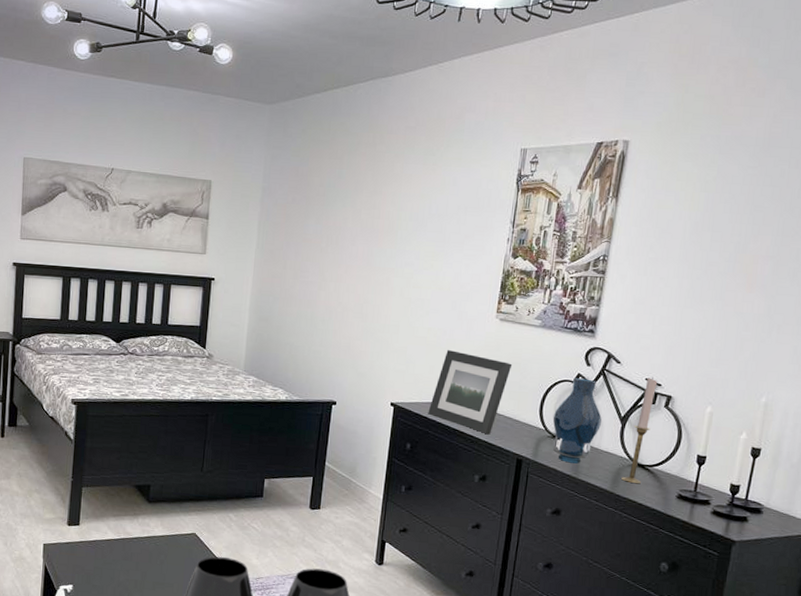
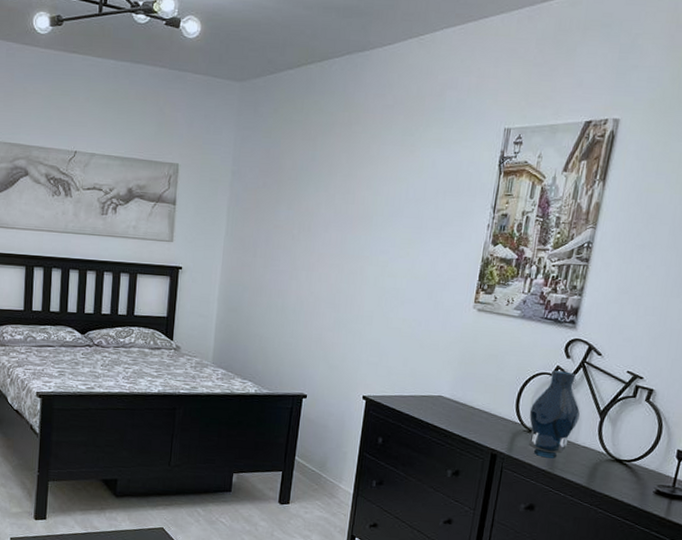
picture frame: present [428,350,513,435] -> none [401,342,489,429]
candlestick: present [621,377,658,484] -> none [598,369,640,480]

